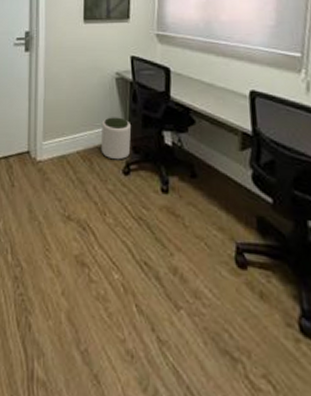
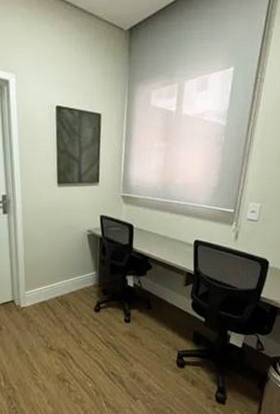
plant pot: present [100,117,131,160] -> none [76,267,101,301]

